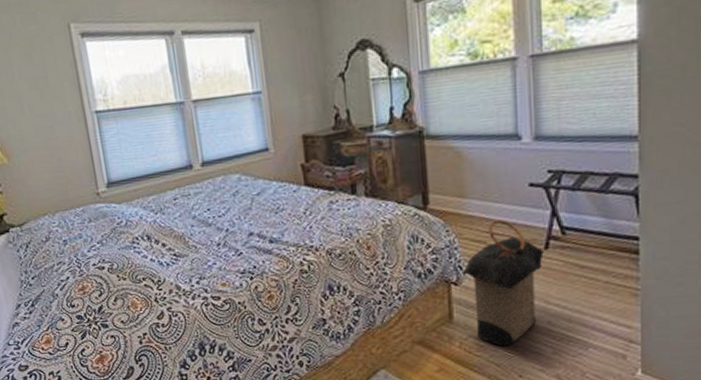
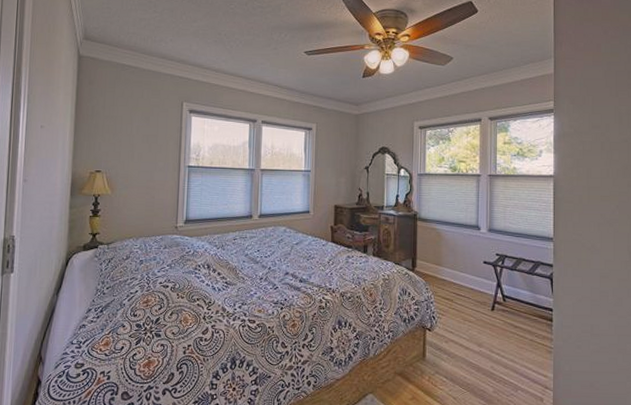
laundry hamper: present [460,220,544,347] -> none [433,285,491,383]

